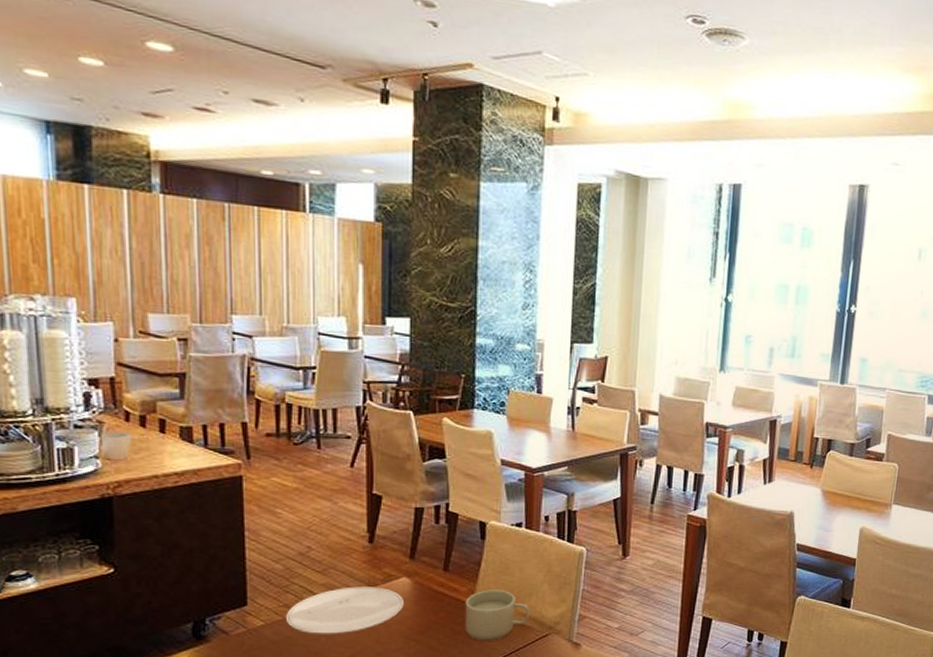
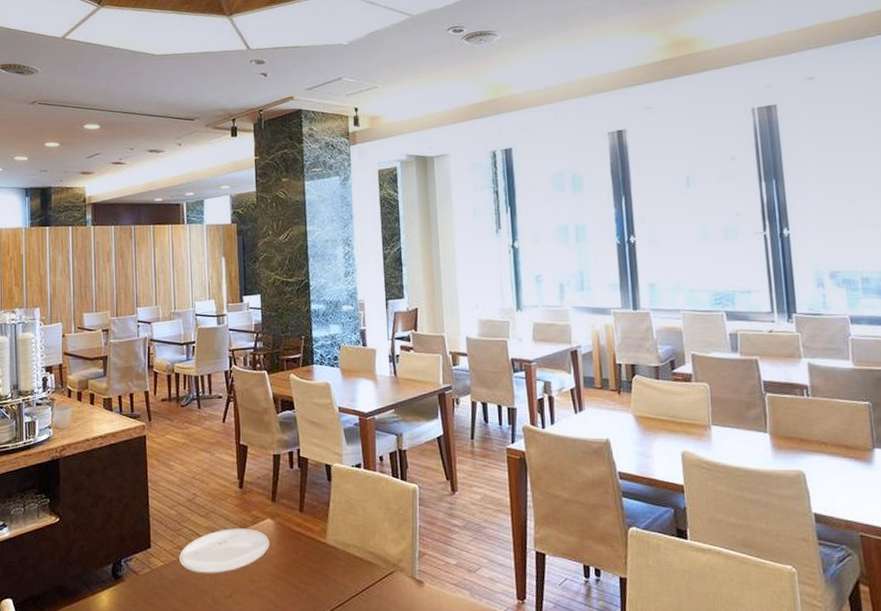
cup: present [464,590,531,641] -> none [319,528,376,579]

